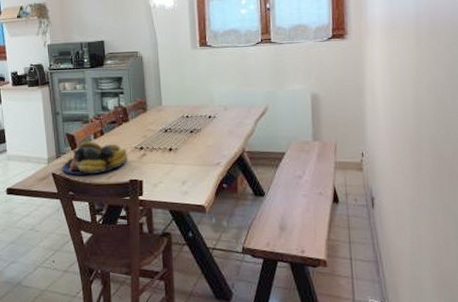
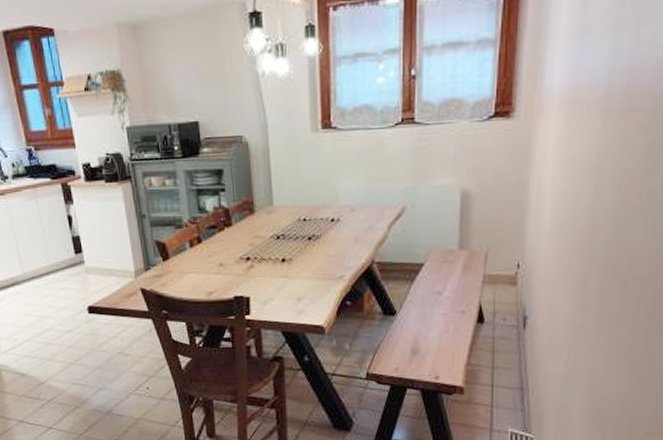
fruit bowl: present [61,141,128,175] -> none [152,250,232,291]

